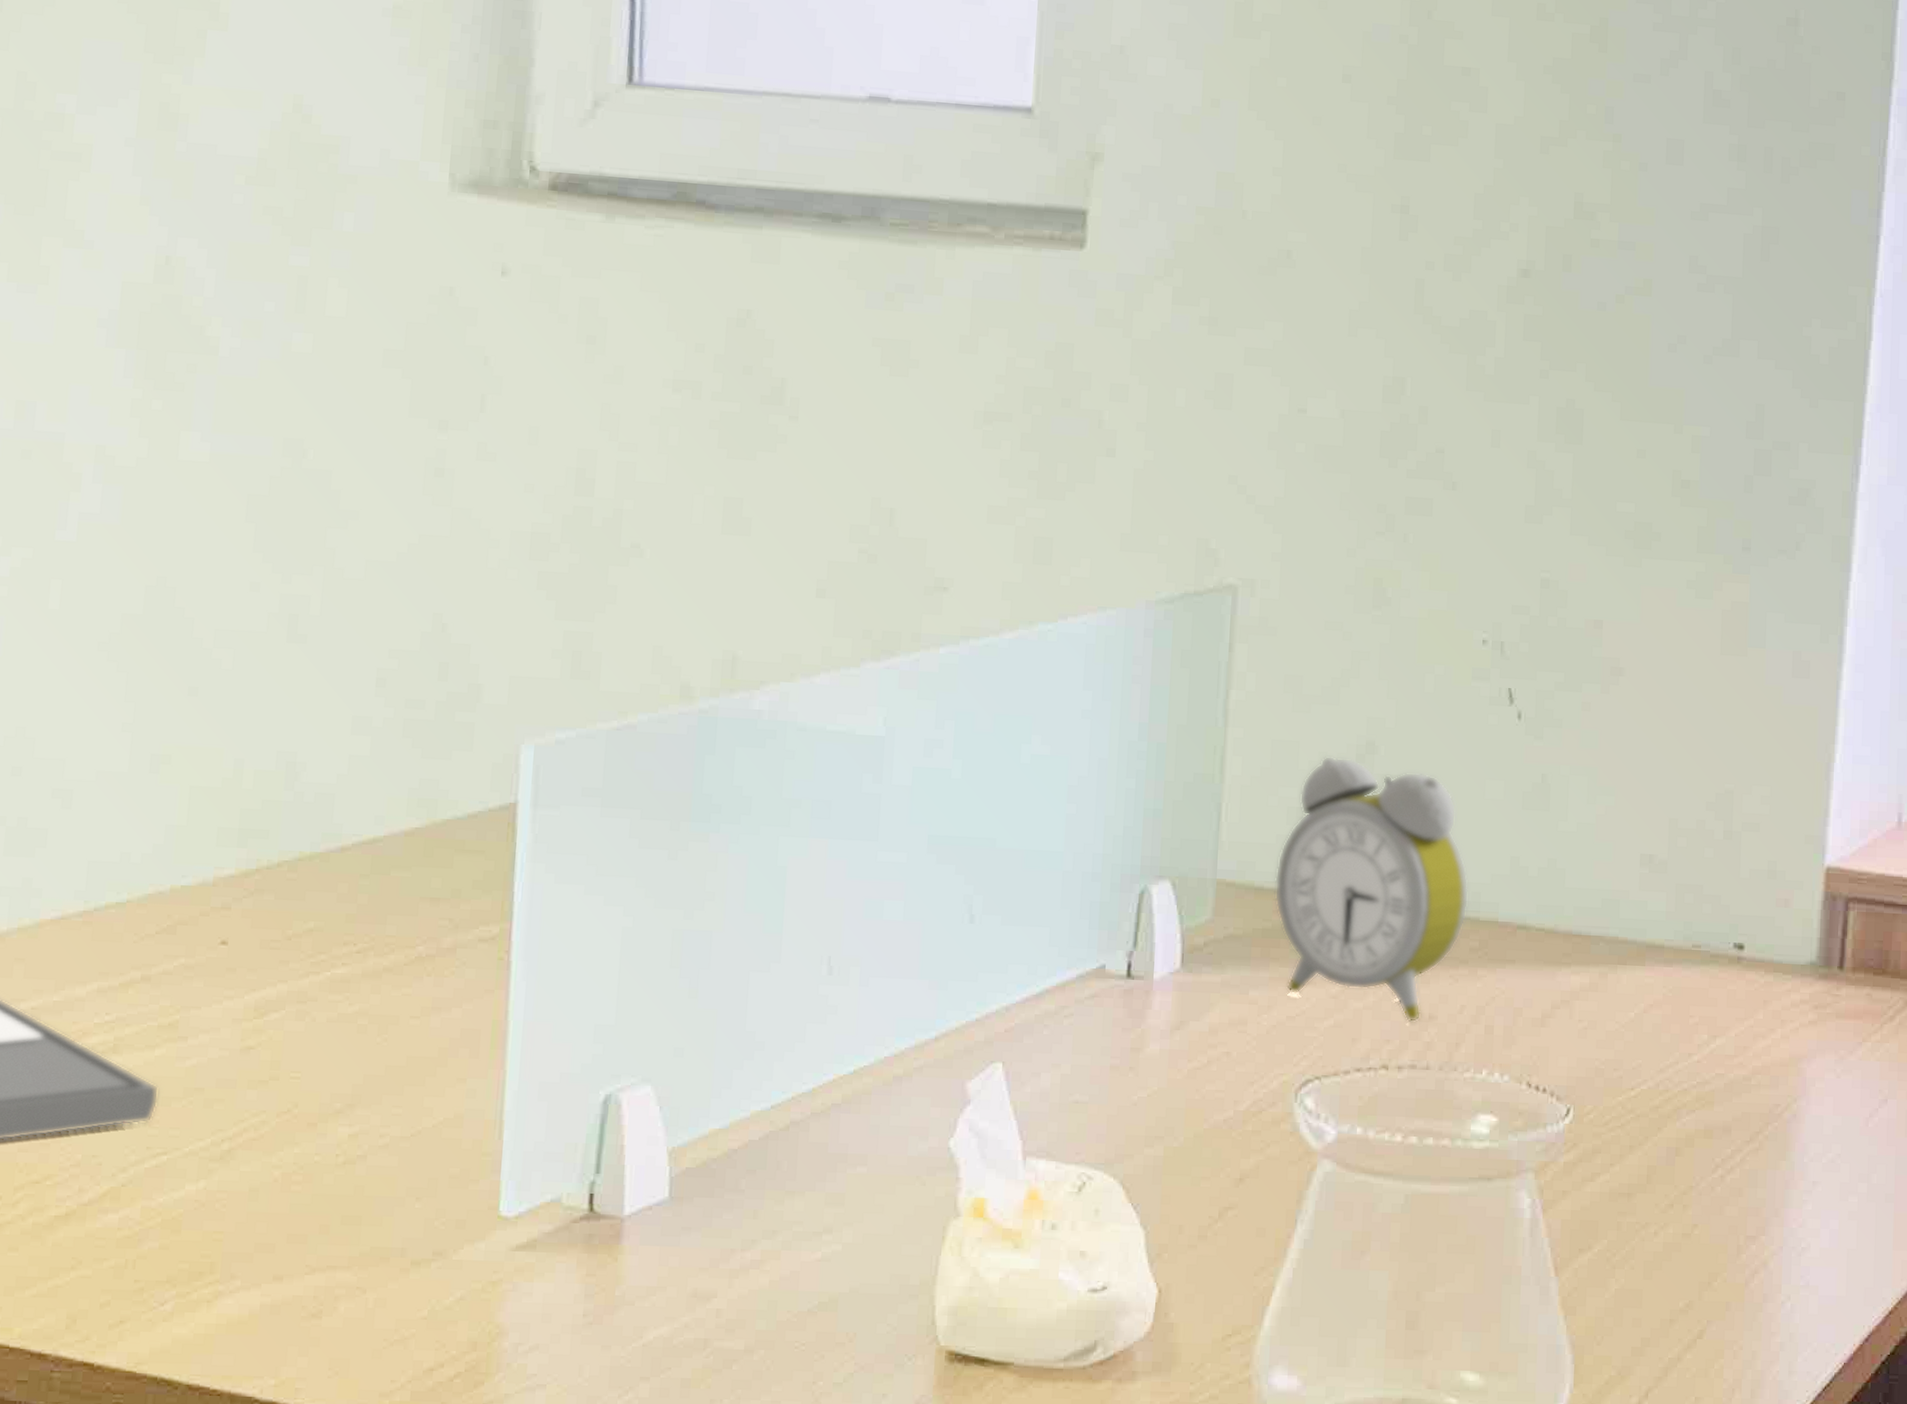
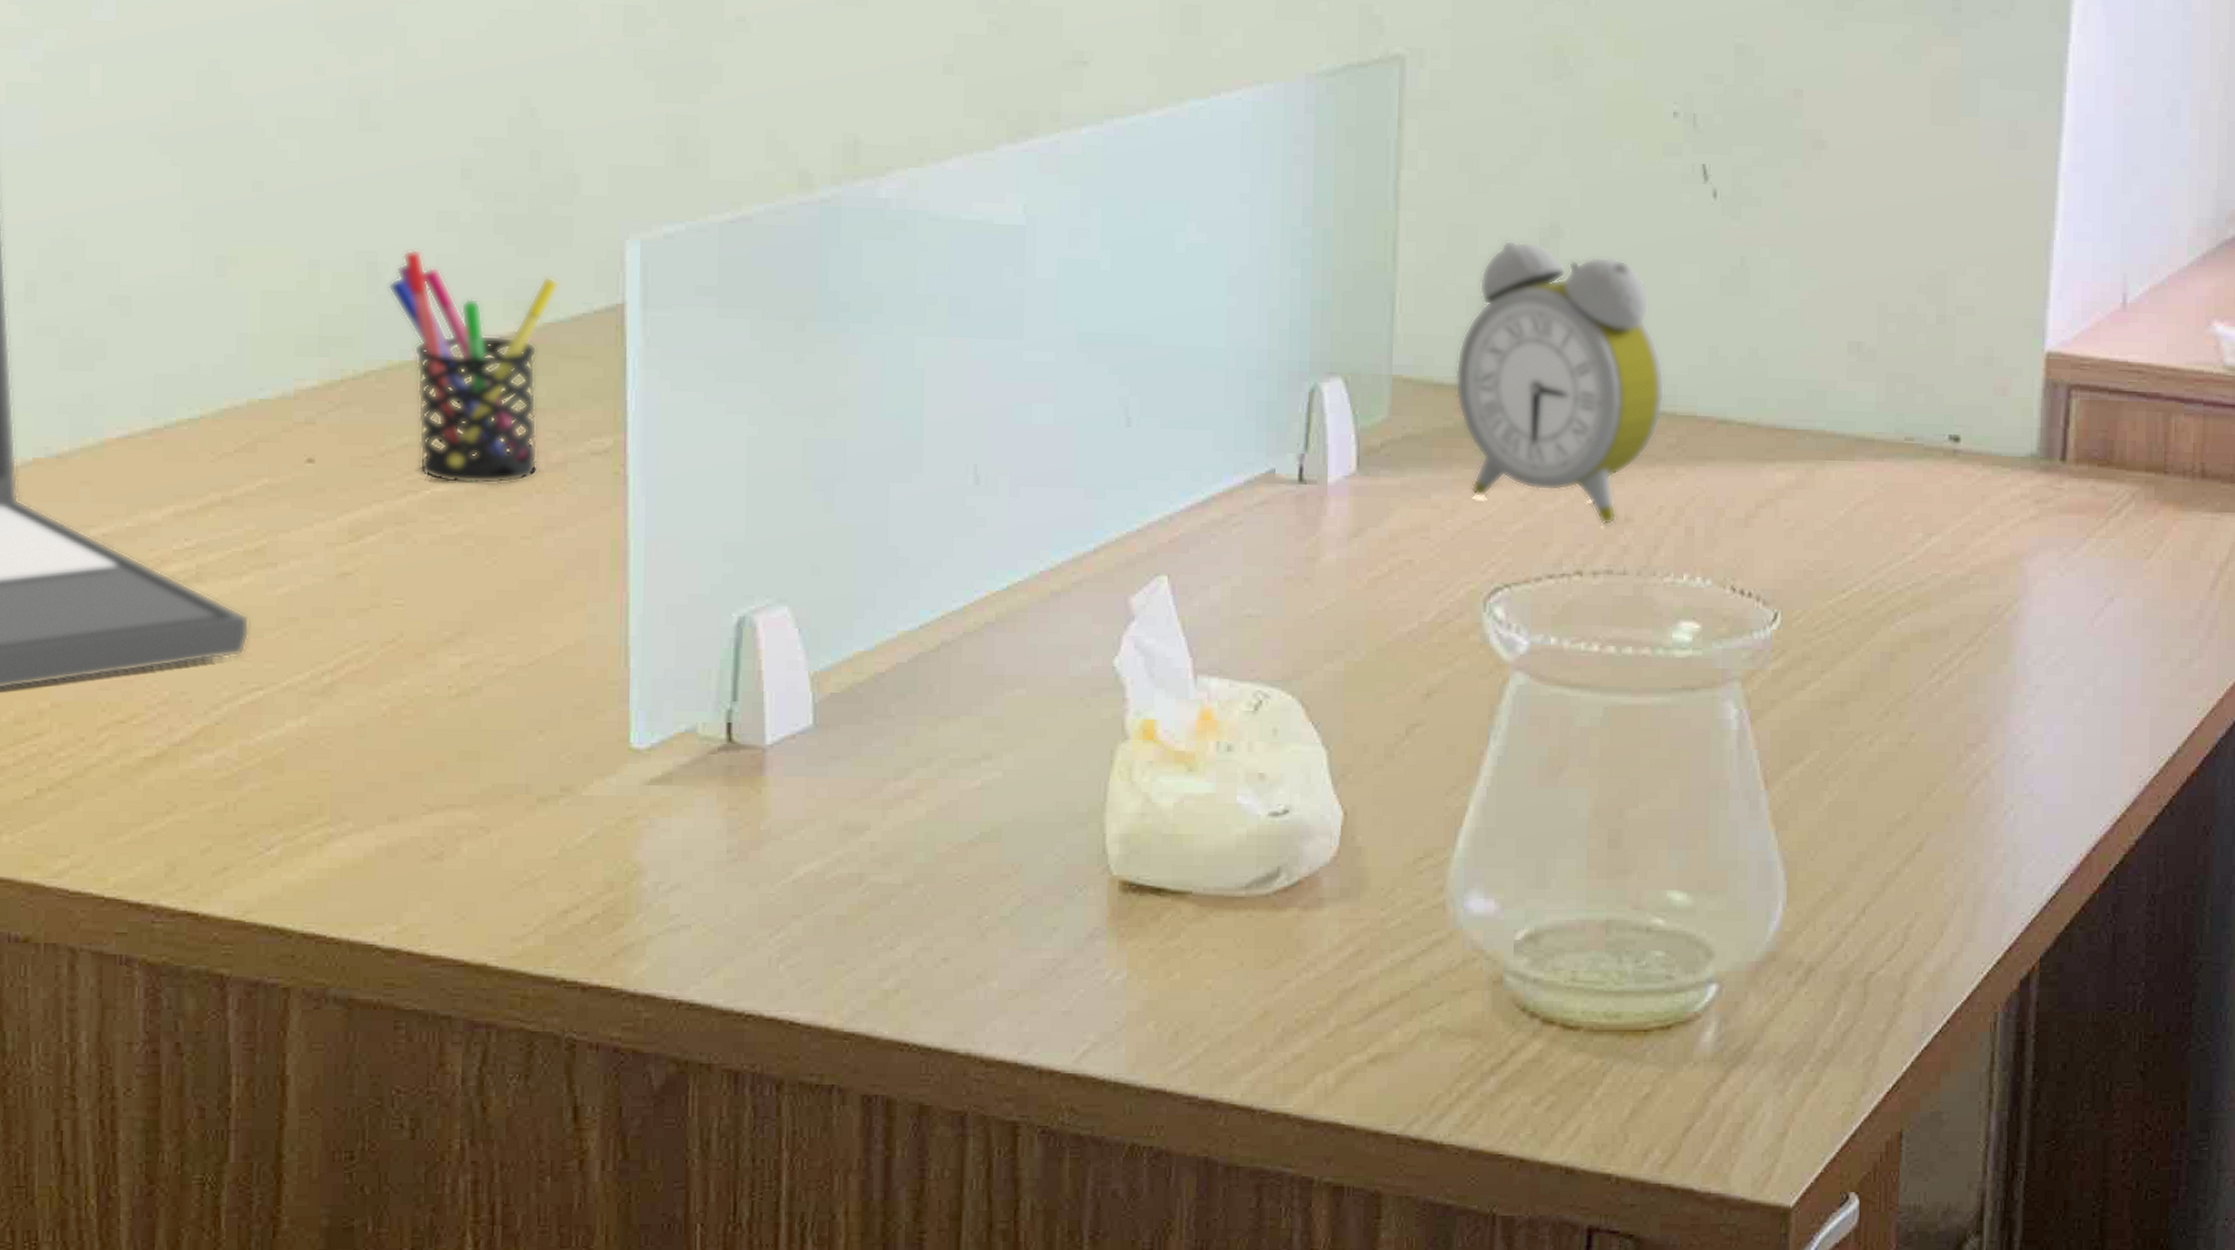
pen holder: none [303,751,460,968] -> present [387,250,560,485]

